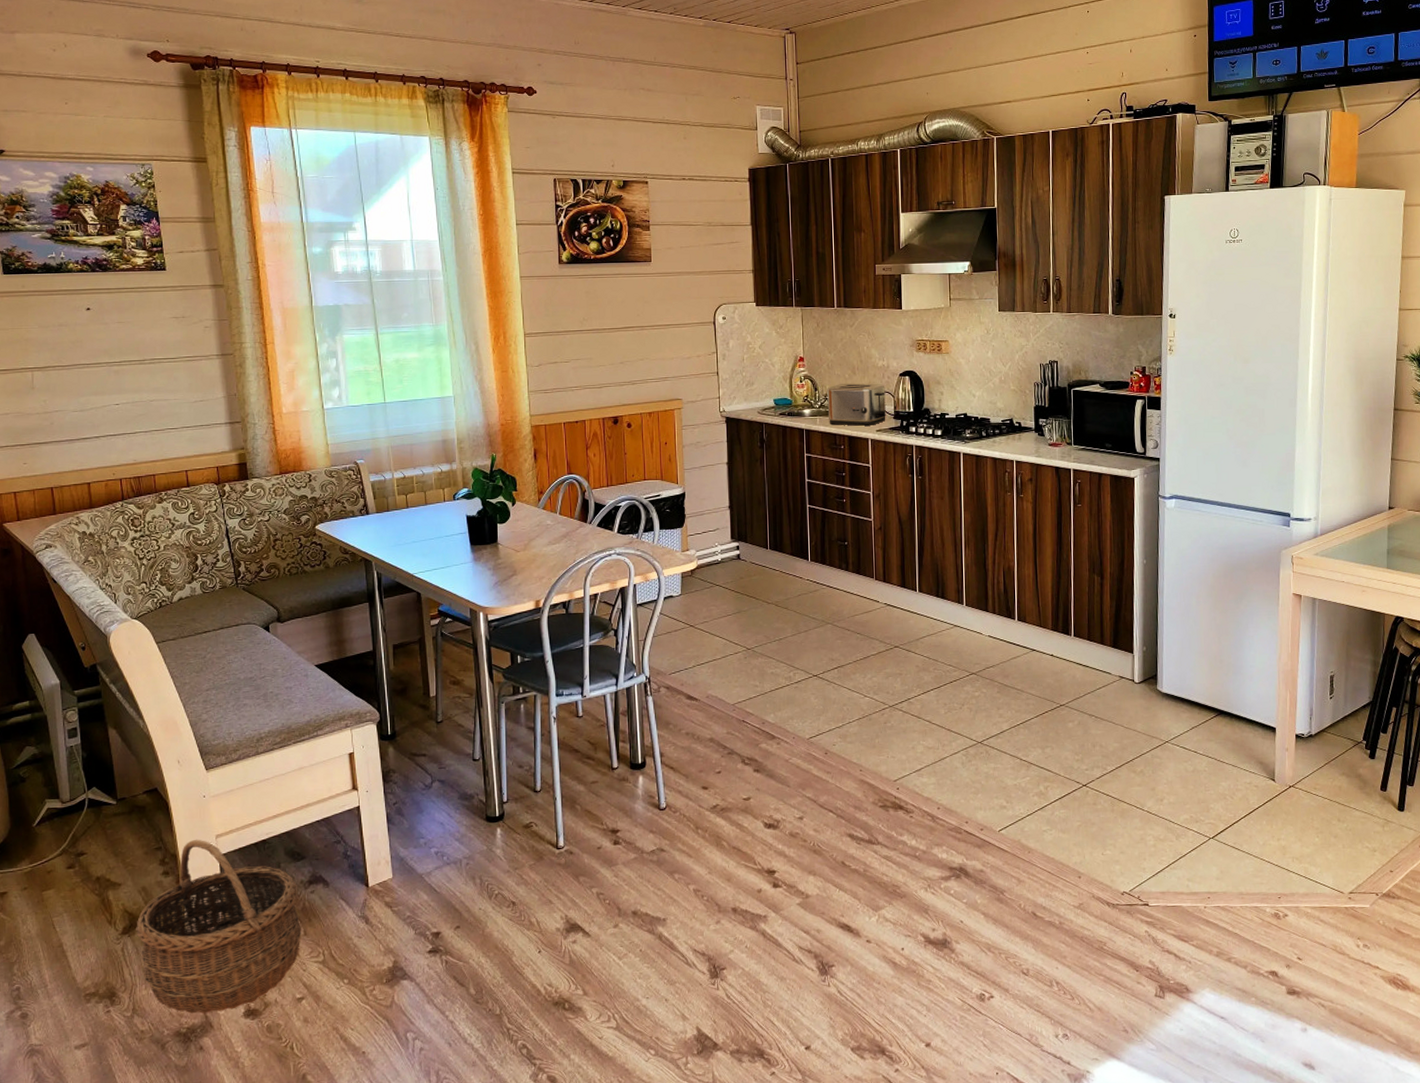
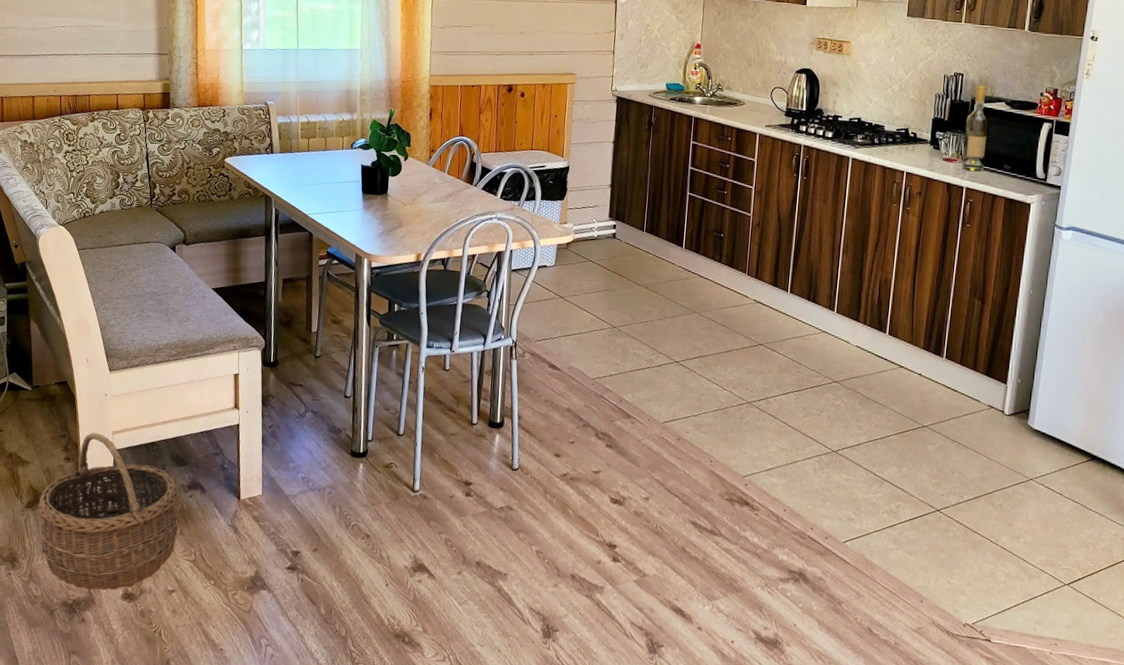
toaster: present [827,383,886,427] -> none [718,74,780,121]
bottle: none [1065,369,1088,454] -> present [962,84,989,172]

